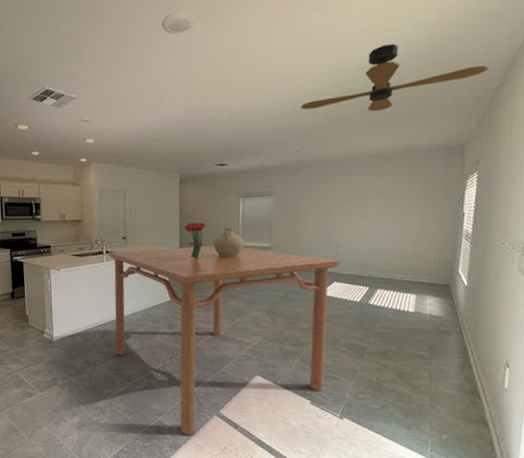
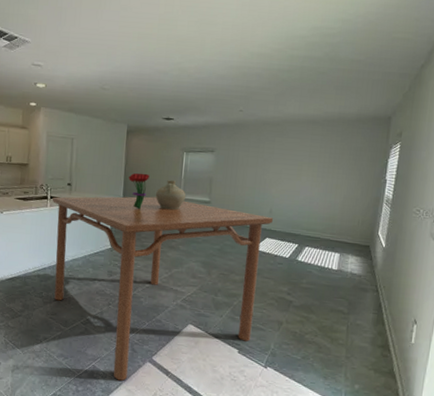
ceiling fan: present [300,43,490,112] -> none [245,16,417,80]

